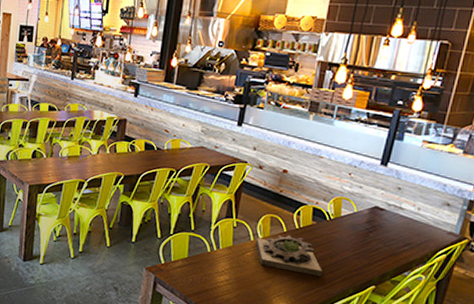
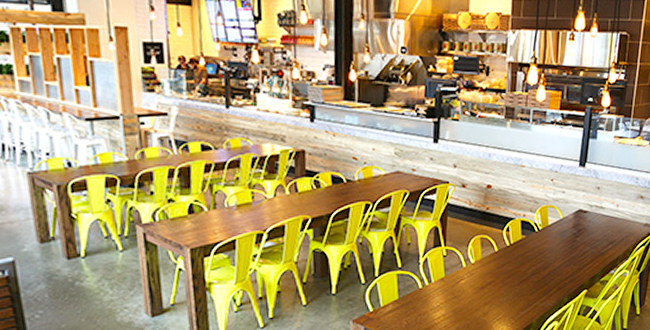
succulent planter: present [255,234,322,276] -> none [468,254,537,292]

